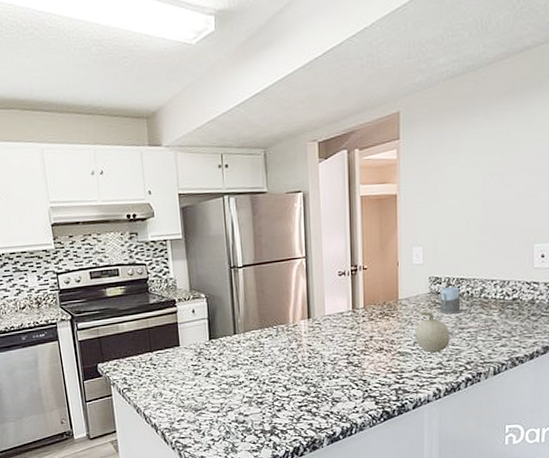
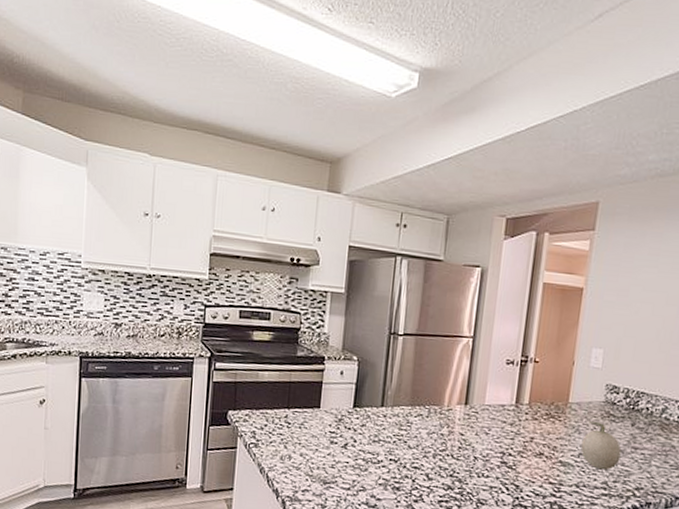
mug: present [439,286,462,314] -> none [611,398,639,431]

